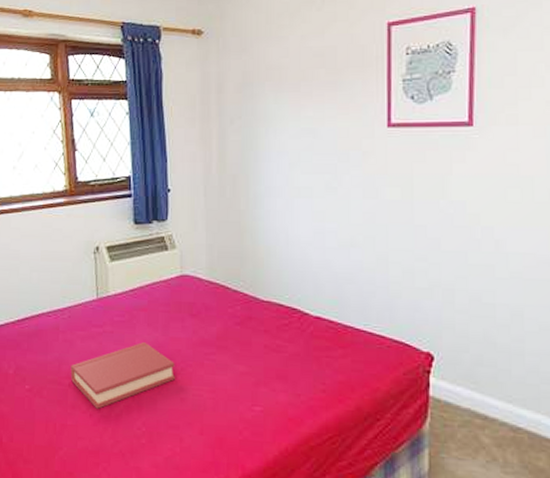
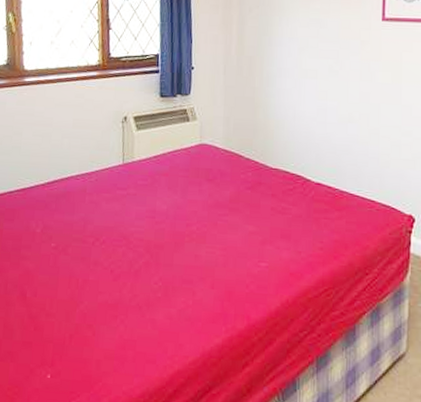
hardback book: present [70,342,175,409] -> none [94,204,191,265]

